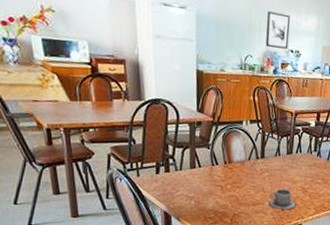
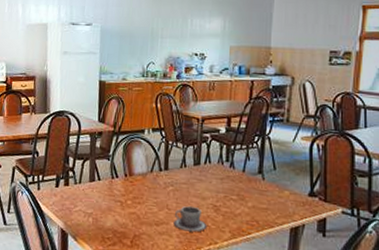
wall art: present [265,11,291,49] -> none [168,18,194,53]

